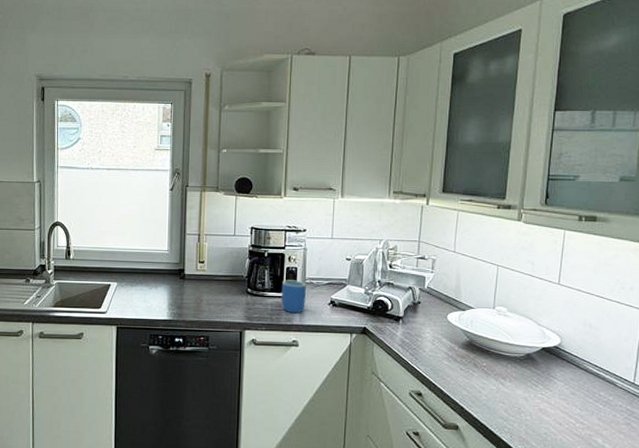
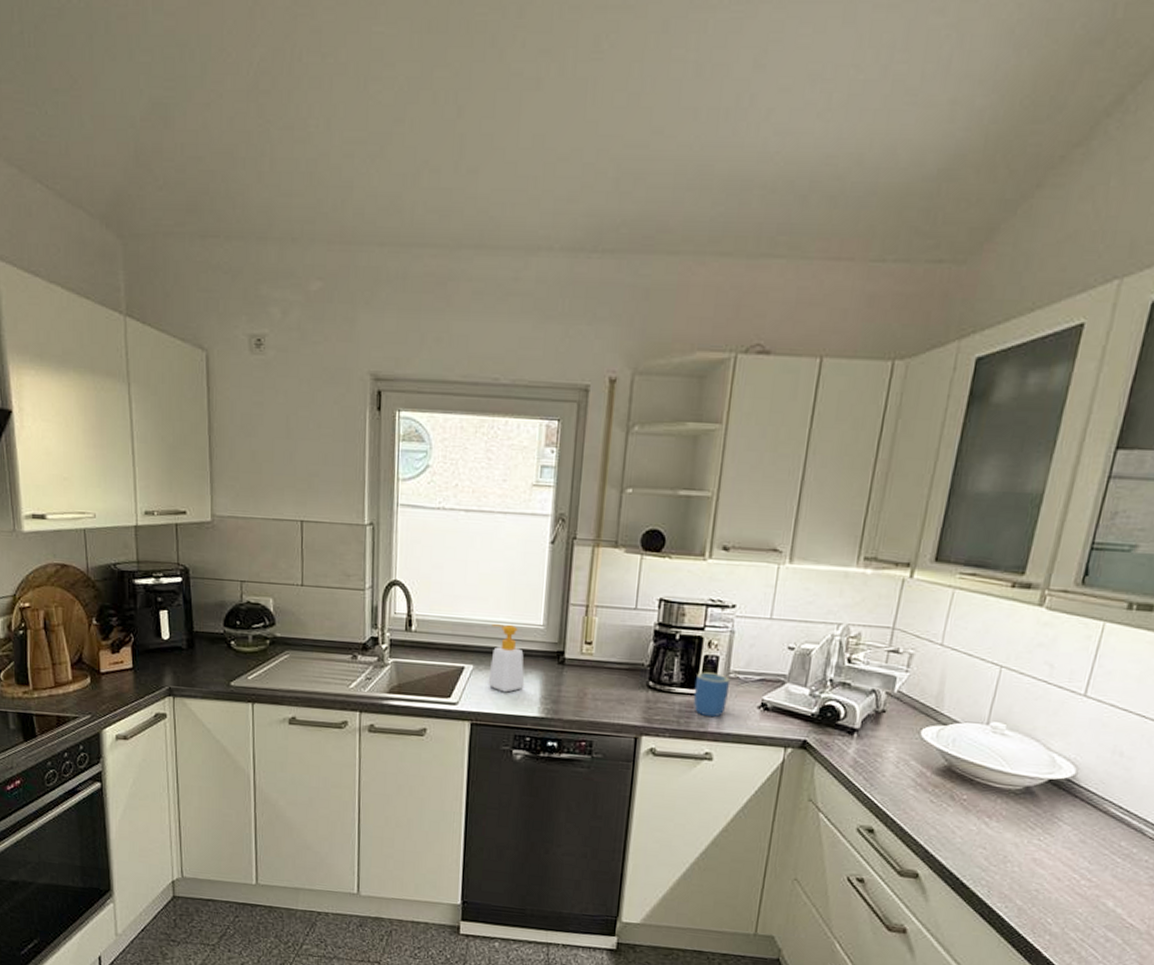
soap bottle: none [128,251,156,302] -> present [488,624,525,693]

